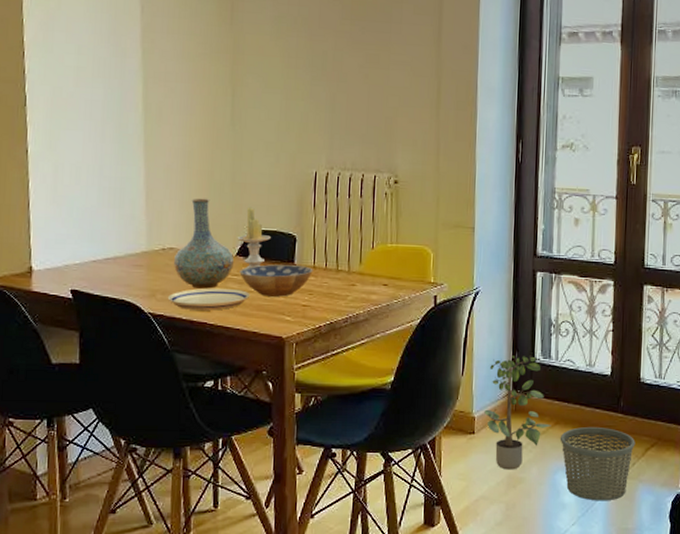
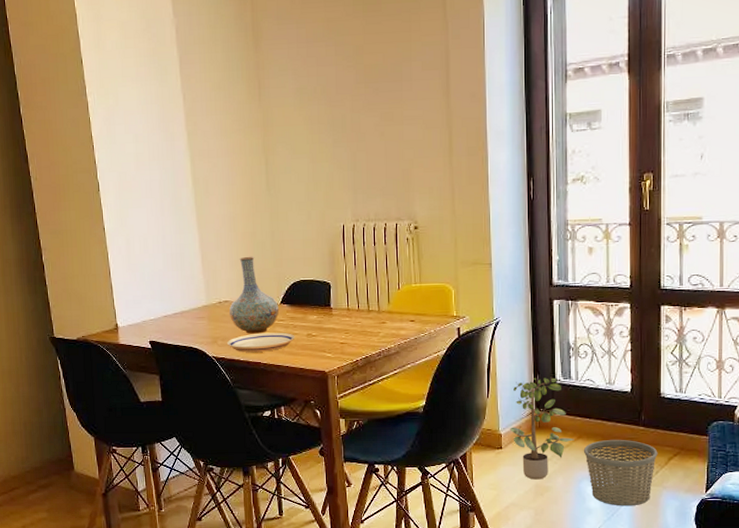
candle: present [237,207,271,269] -> none [280,260,309,315]
bowl: present [239,264,313,297] -> none [284,309,348,337]

